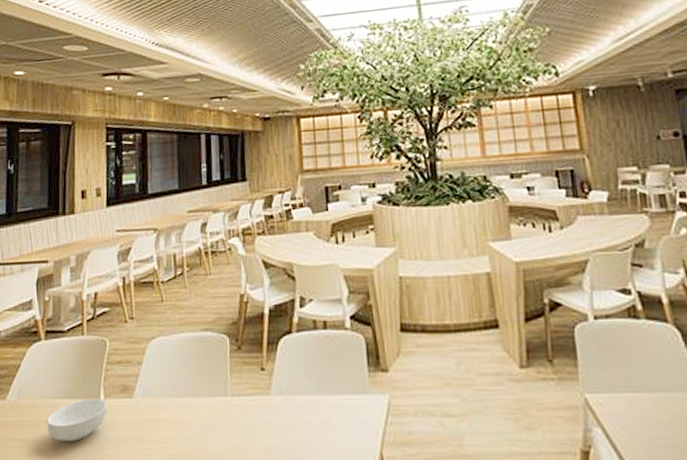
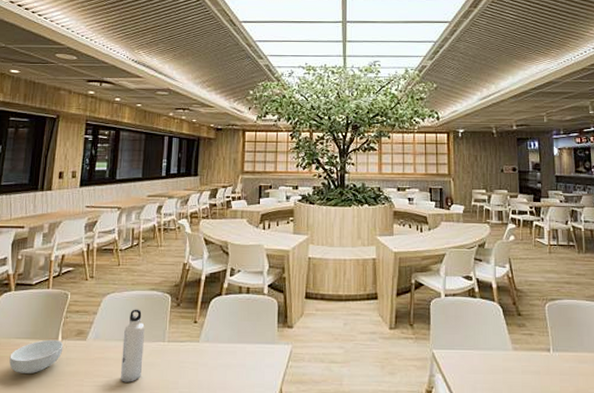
water bottle: none [176,355,204,449] -> present [121,309,145,382]

